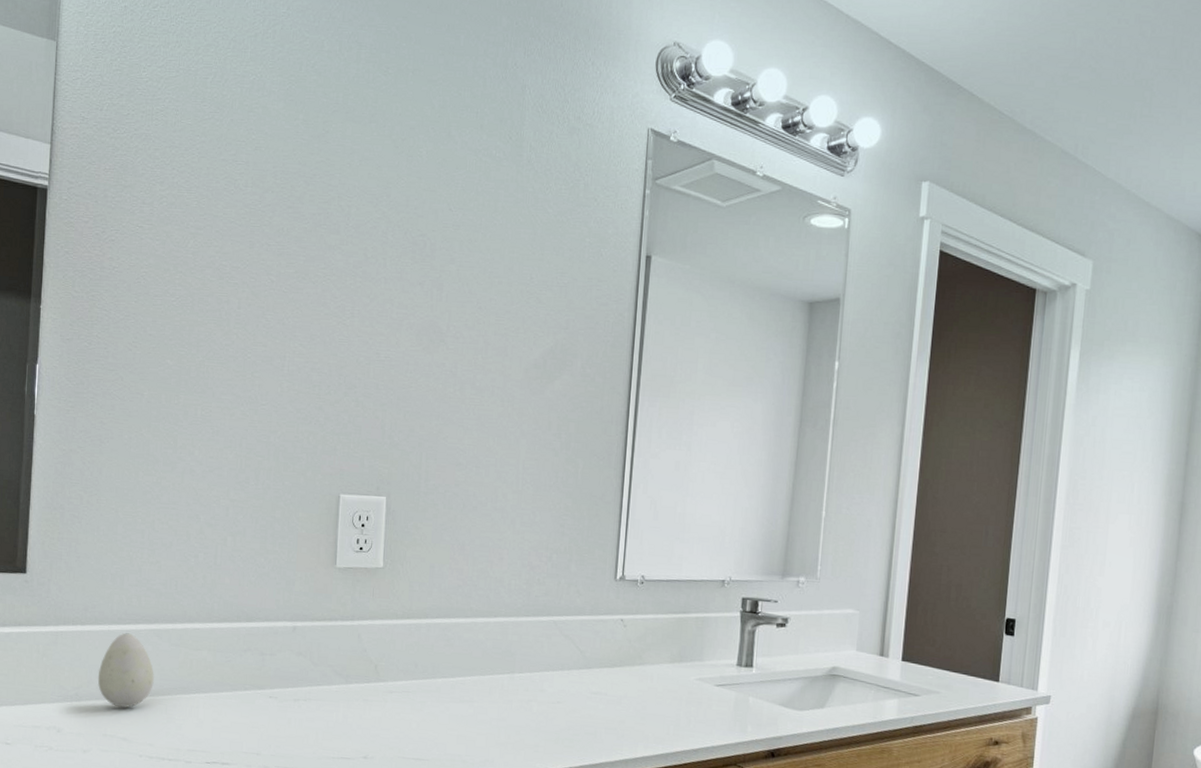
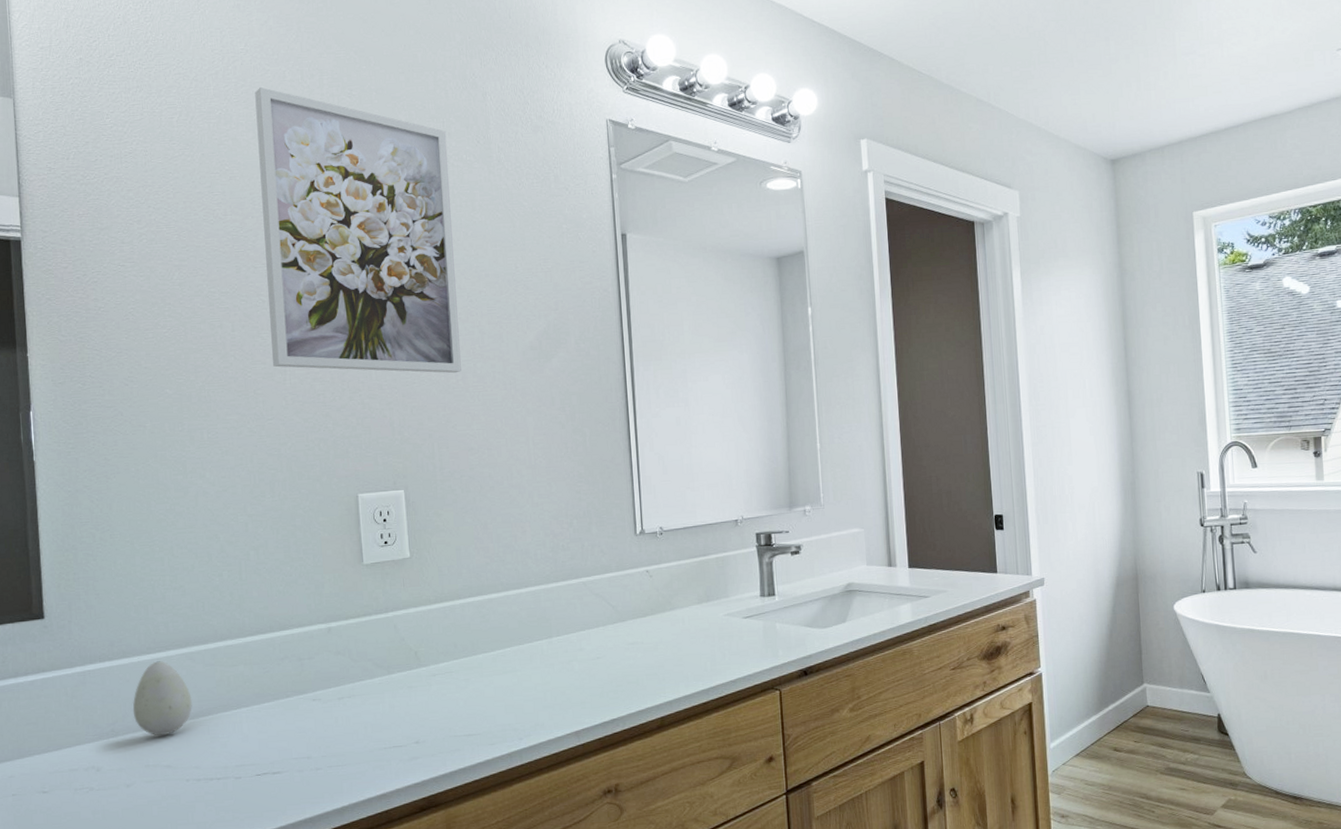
wall art: none [273,55,479,383] -> present [255,87,461,374]

